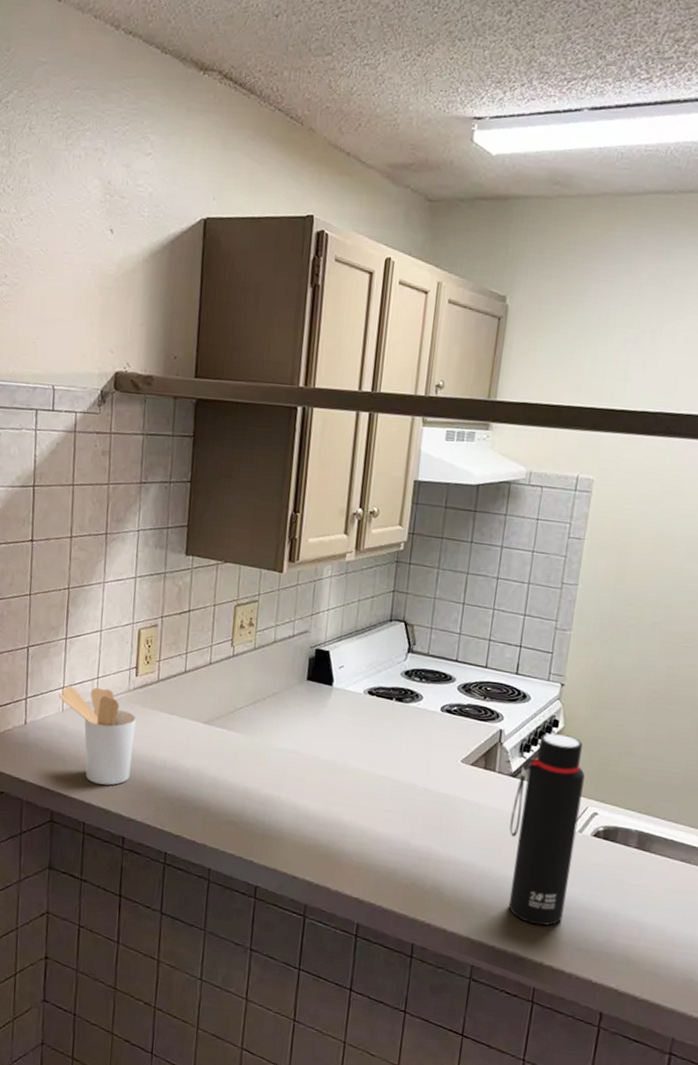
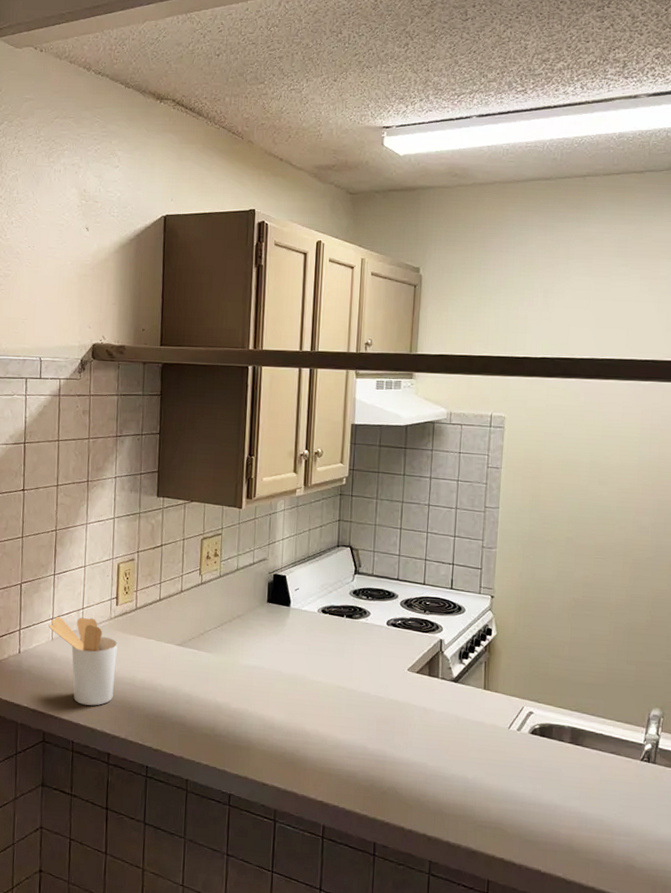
water bottle: present [508,733,585,926] -> none [455,641,519,820]

